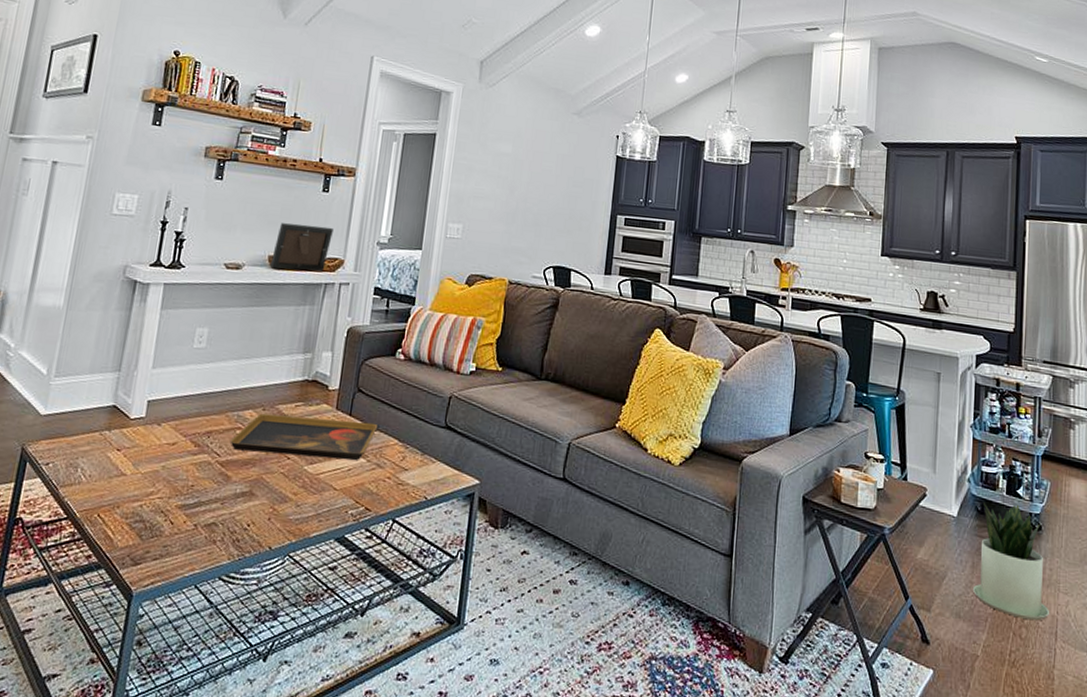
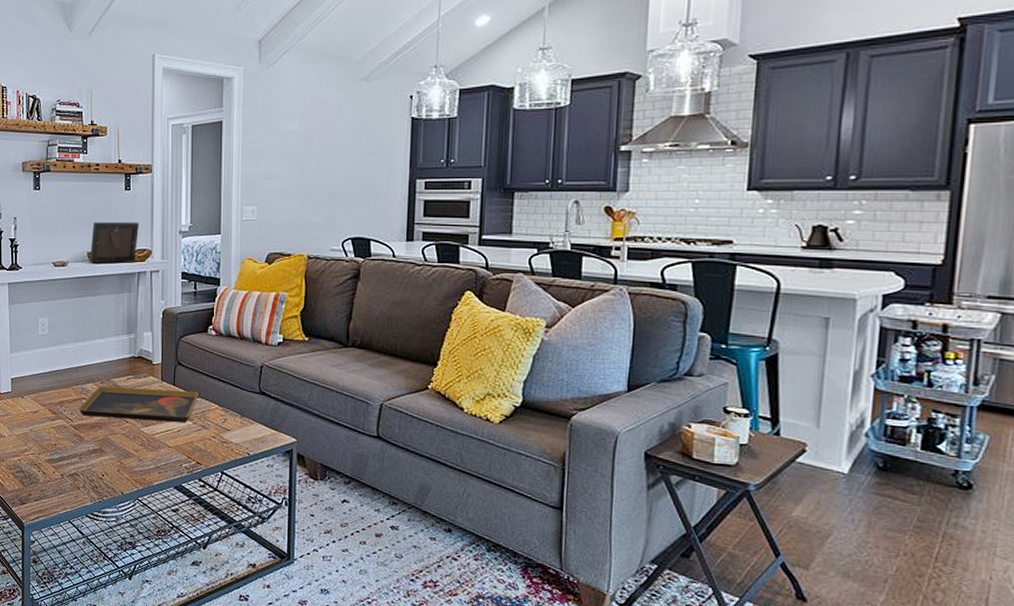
planter: present [972,502,1050,621] -> none [867,459,980,585]

